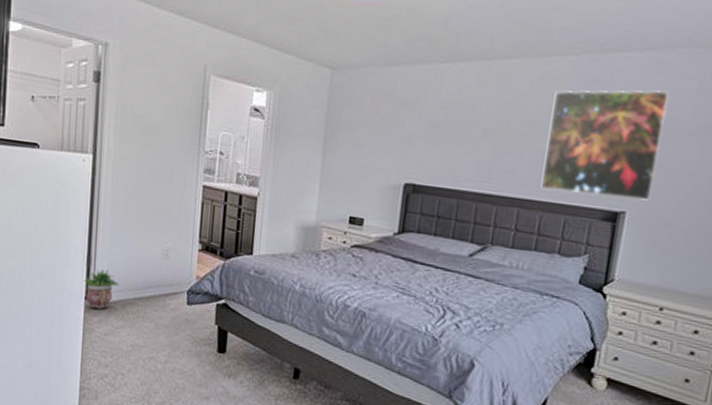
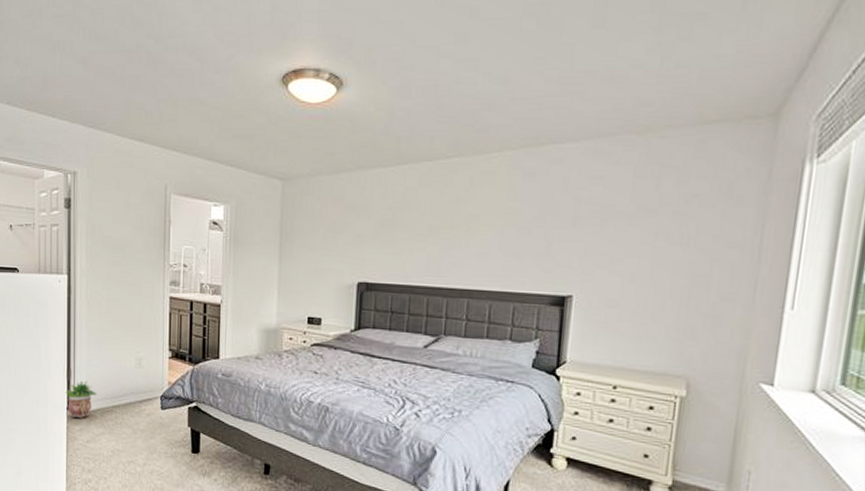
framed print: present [540,89,671,201] -> none [488,178,608,285]

